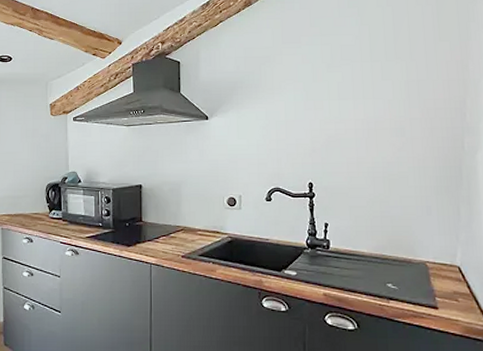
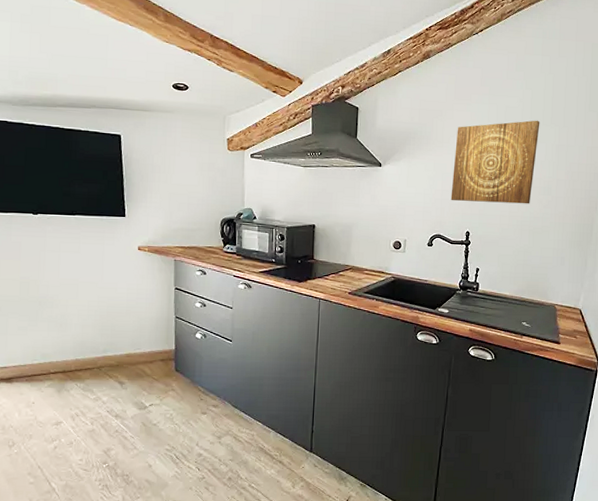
wall art: none [287,56,383,149] -> present [450,120,540,204]

